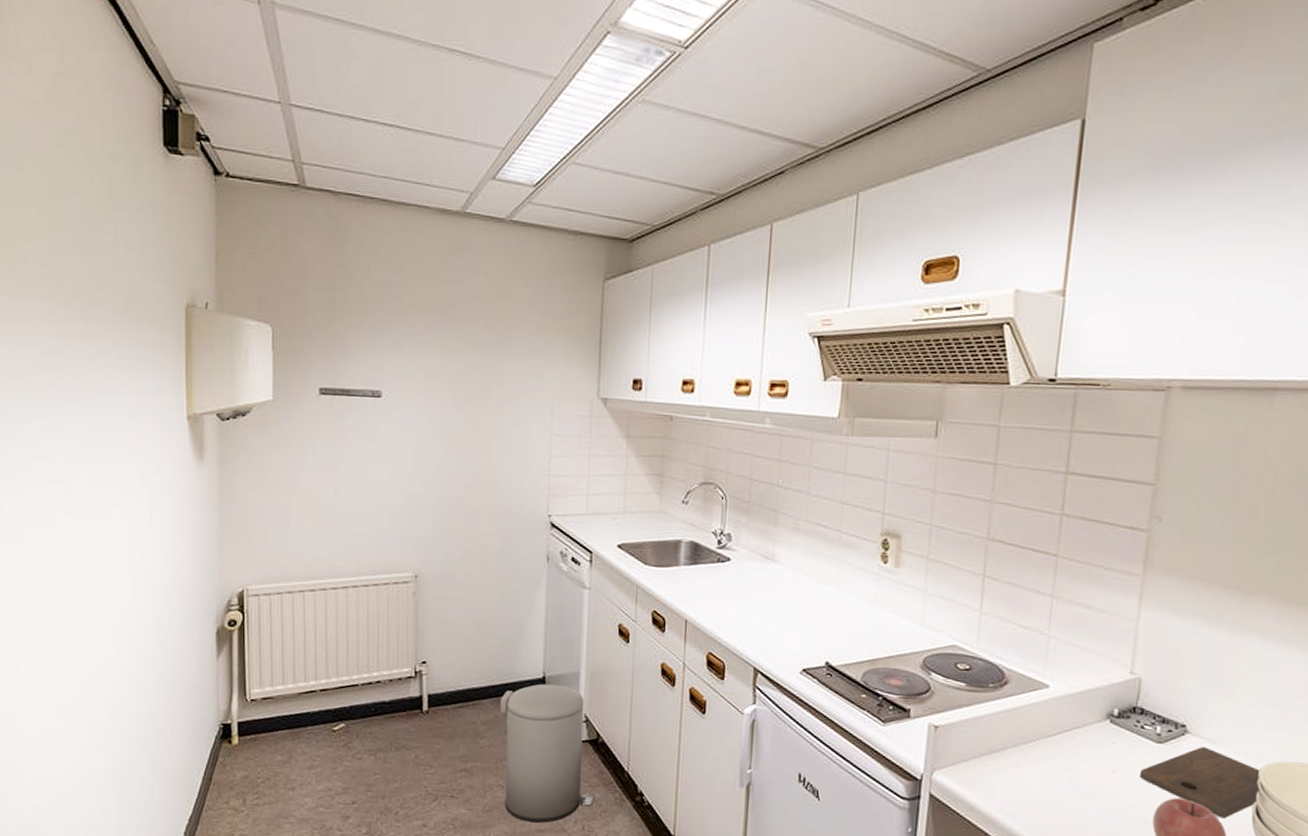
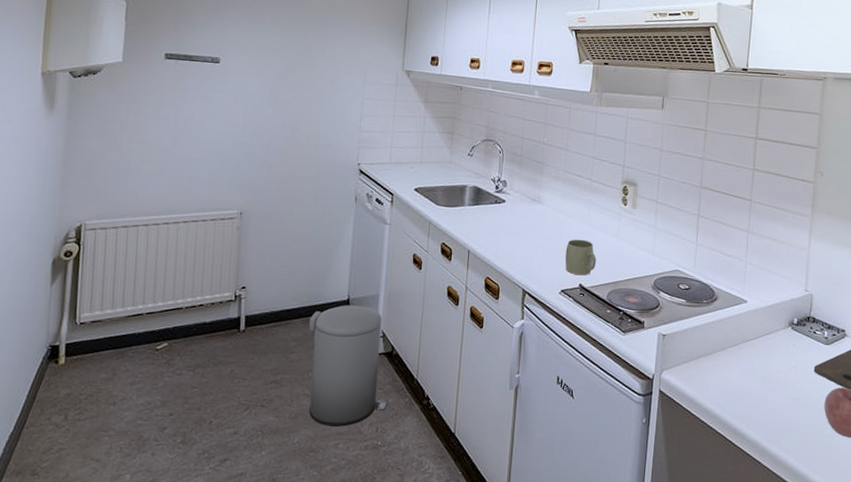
mug: none [807,606,848,652] -> present [565,239,596,276]

